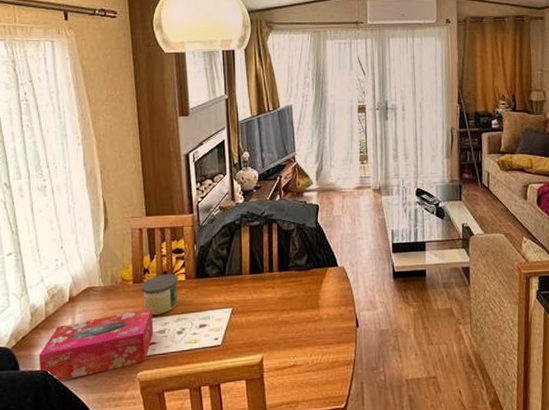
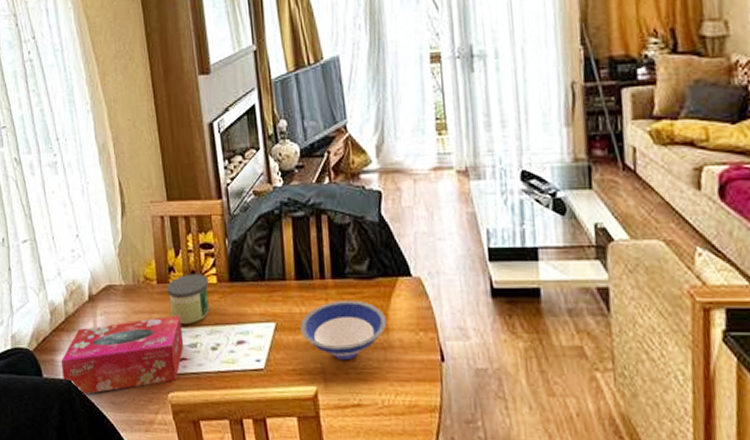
bowl: none [252,286,318,333] -> present [300,299,387,361]

